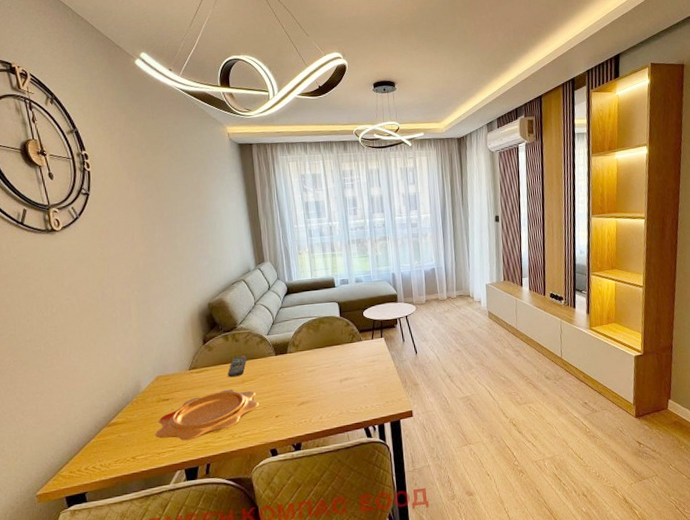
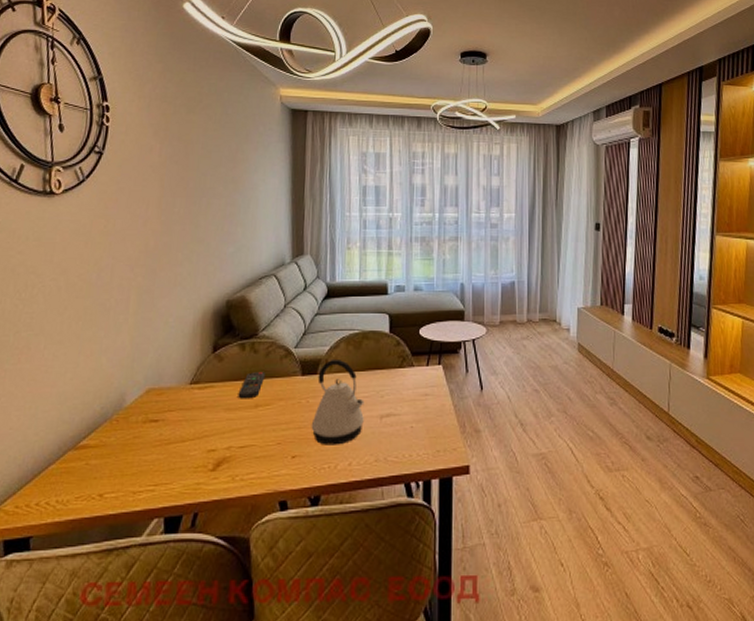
decorative bowl: present [155,389,259,441] -> none [134,414,272,478]
kettle: none [287,341,328,406] -> present [311,360,364,445]

